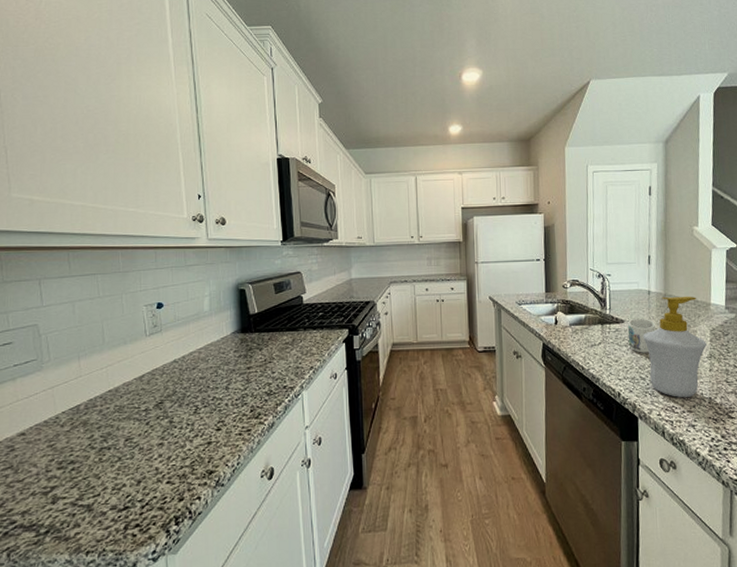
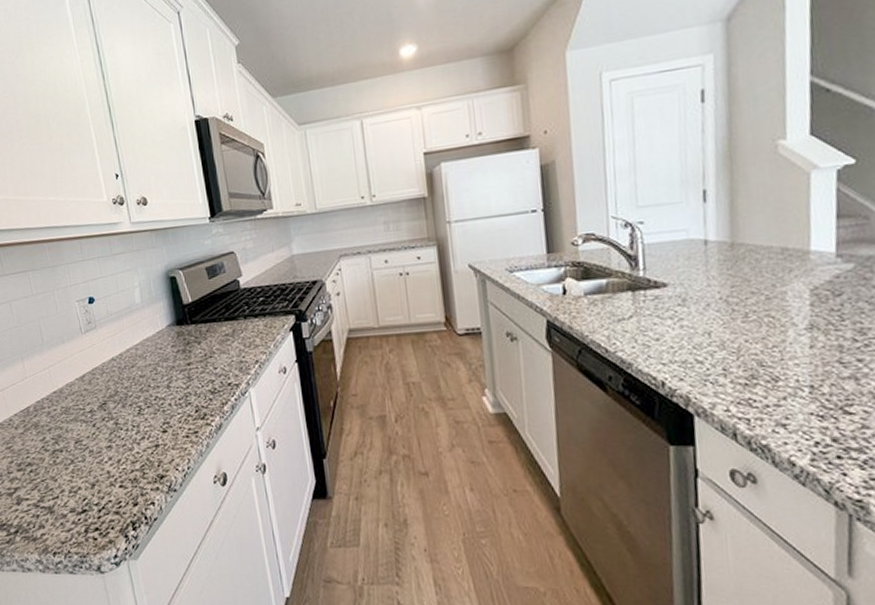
mug: present [628,318,656,353] -> none [673,278,718,327]
soap bottle: present [643,296,707,398] -> none [698,242,804,387]

